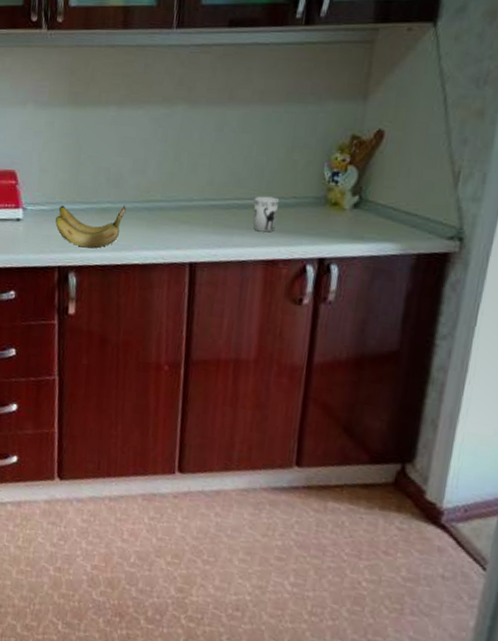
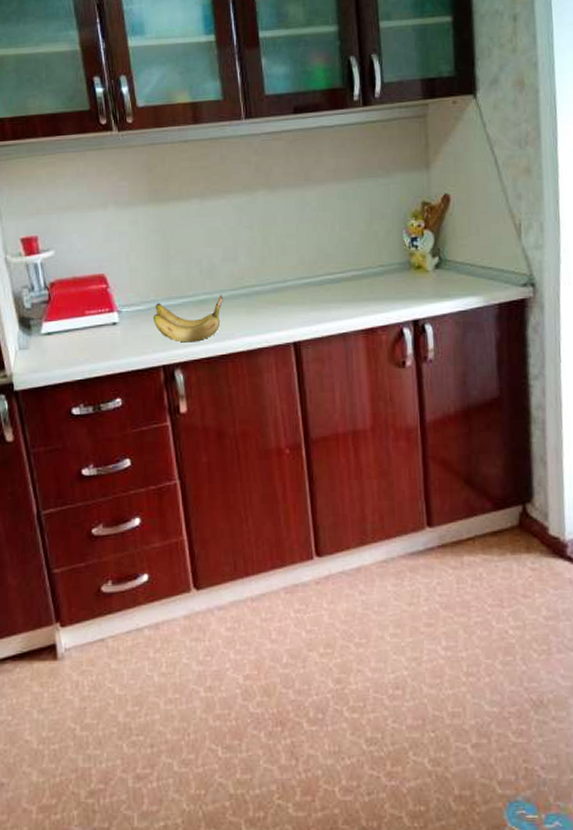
cup: present [253,196,280,233] -> none [344,267,369,303]

